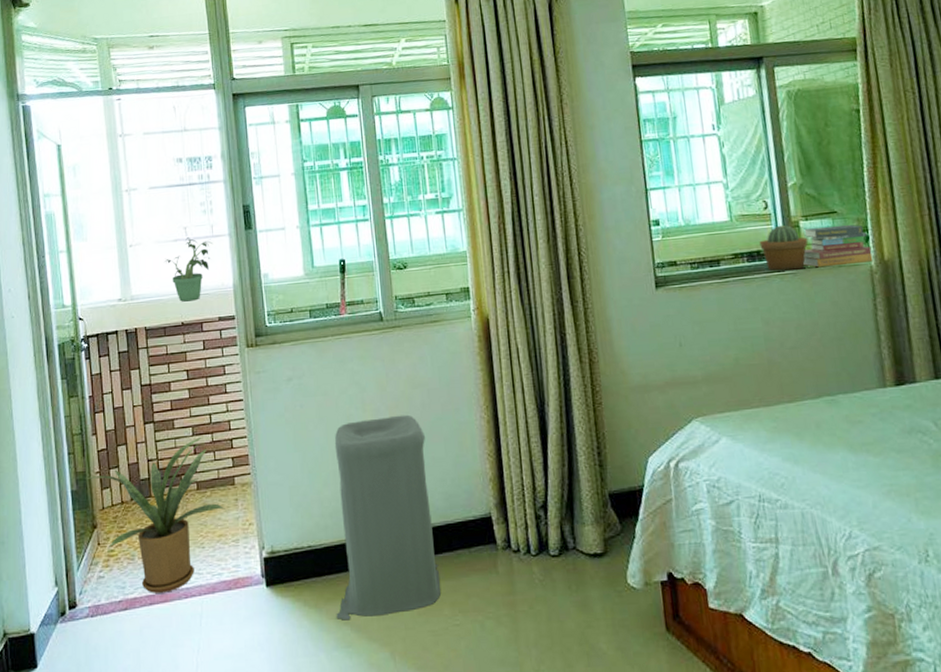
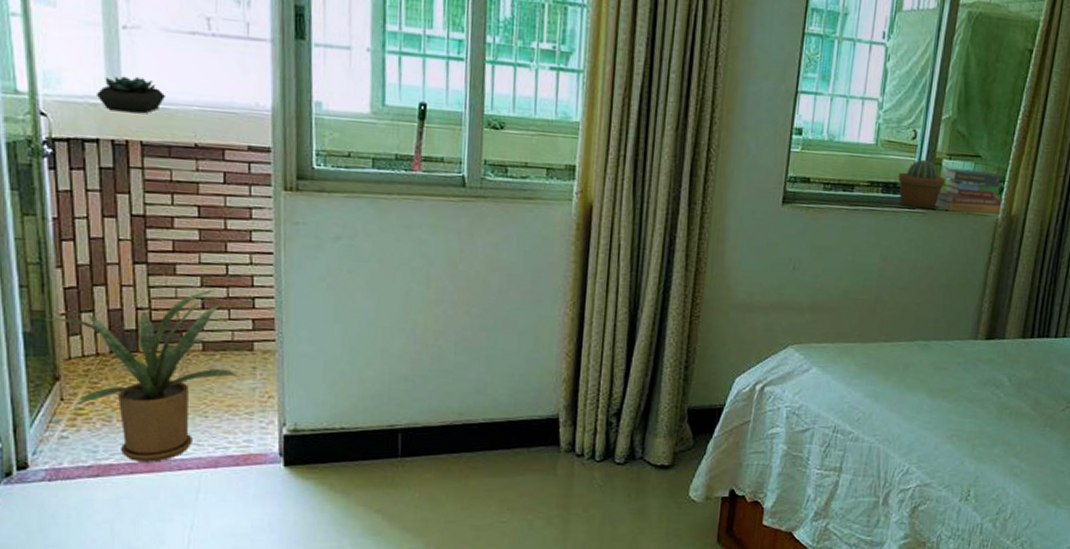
succulent plant: none [114,279,160,307] -> present [95,76,165,114]
potted plant: present [165,237,212,302] -> none [175,32,247,119]
laundry basket: present [334,414,440,621] -> none [366,297,497,509]

